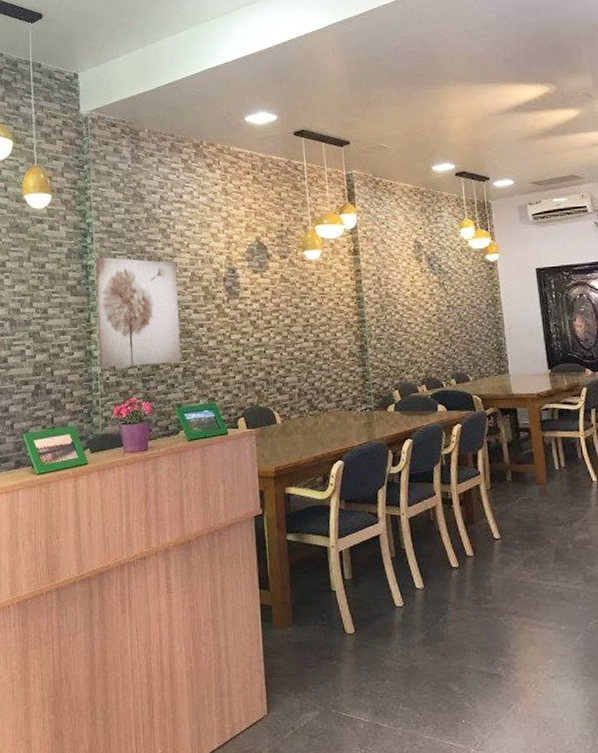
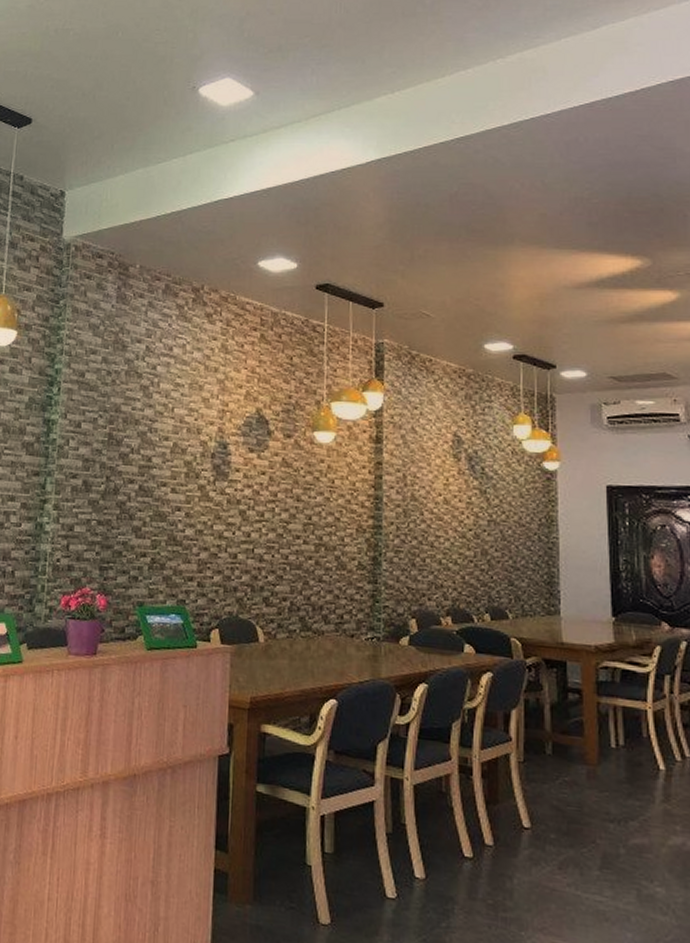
wall art: present [95,257,181,368] -> none [51,411,156,552]

